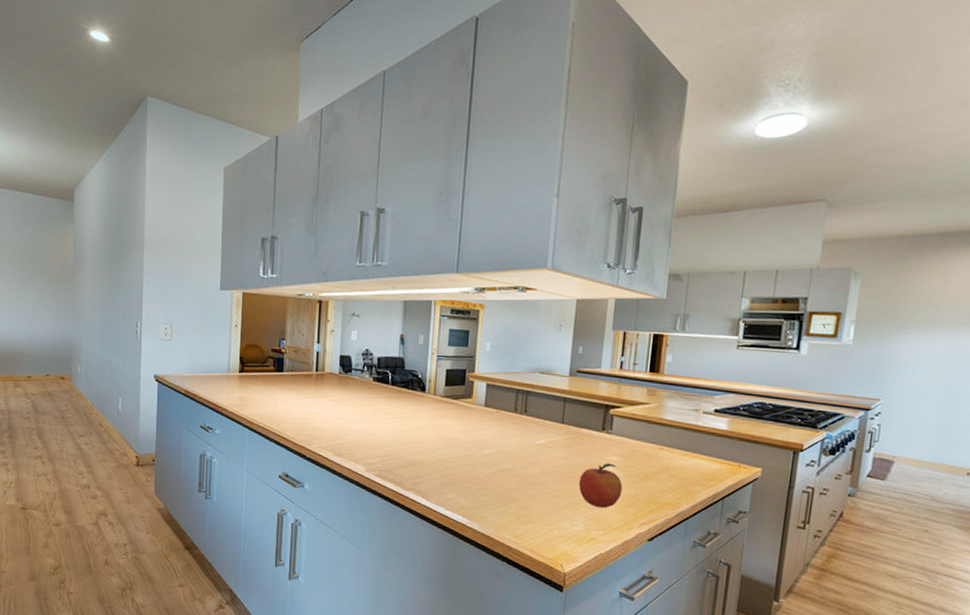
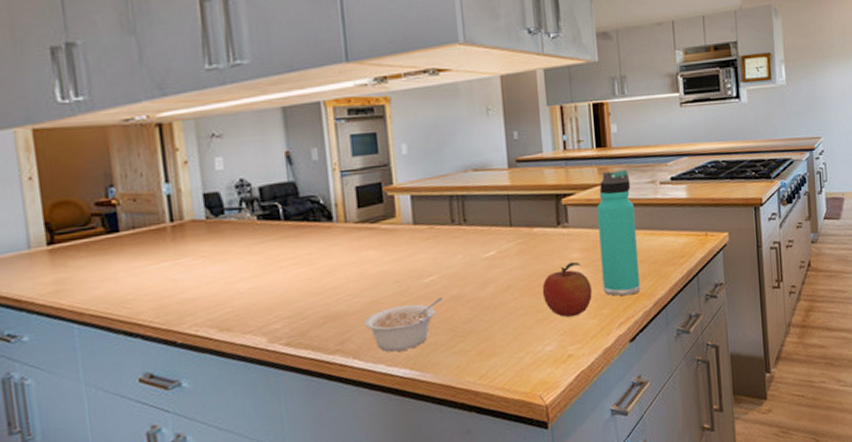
legume: none [434,466,497,501] -> present [364,297,443,352]
thermos bottle: none [632,394,676,502] -> present [597,170,640,296]

